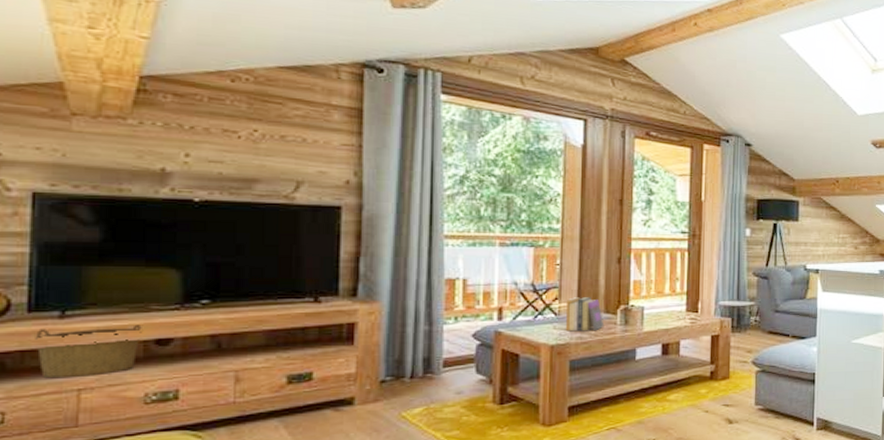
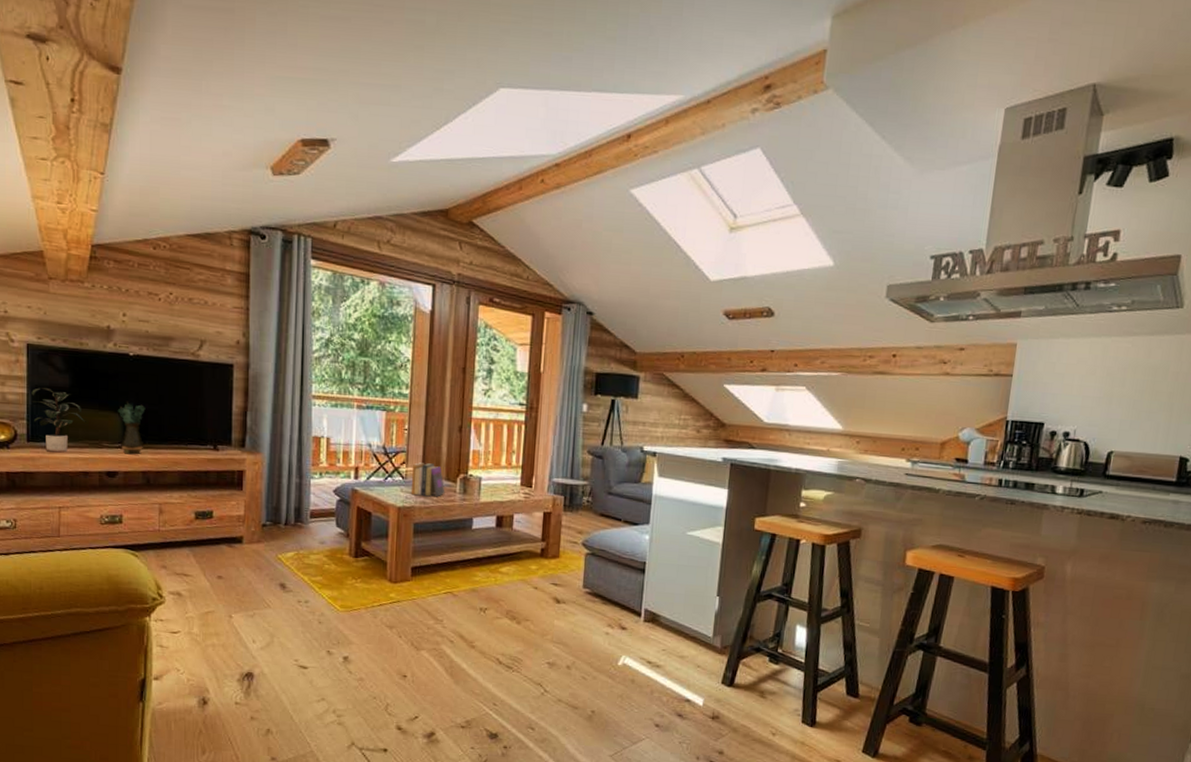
basket: present [35,324,142,379] -> none [32,456,97,498]
potted plant: none [38,245,123,324] -> present [31,388,85,454]
vase: none [174,255,217,316] -> present [117,402,146,455]

